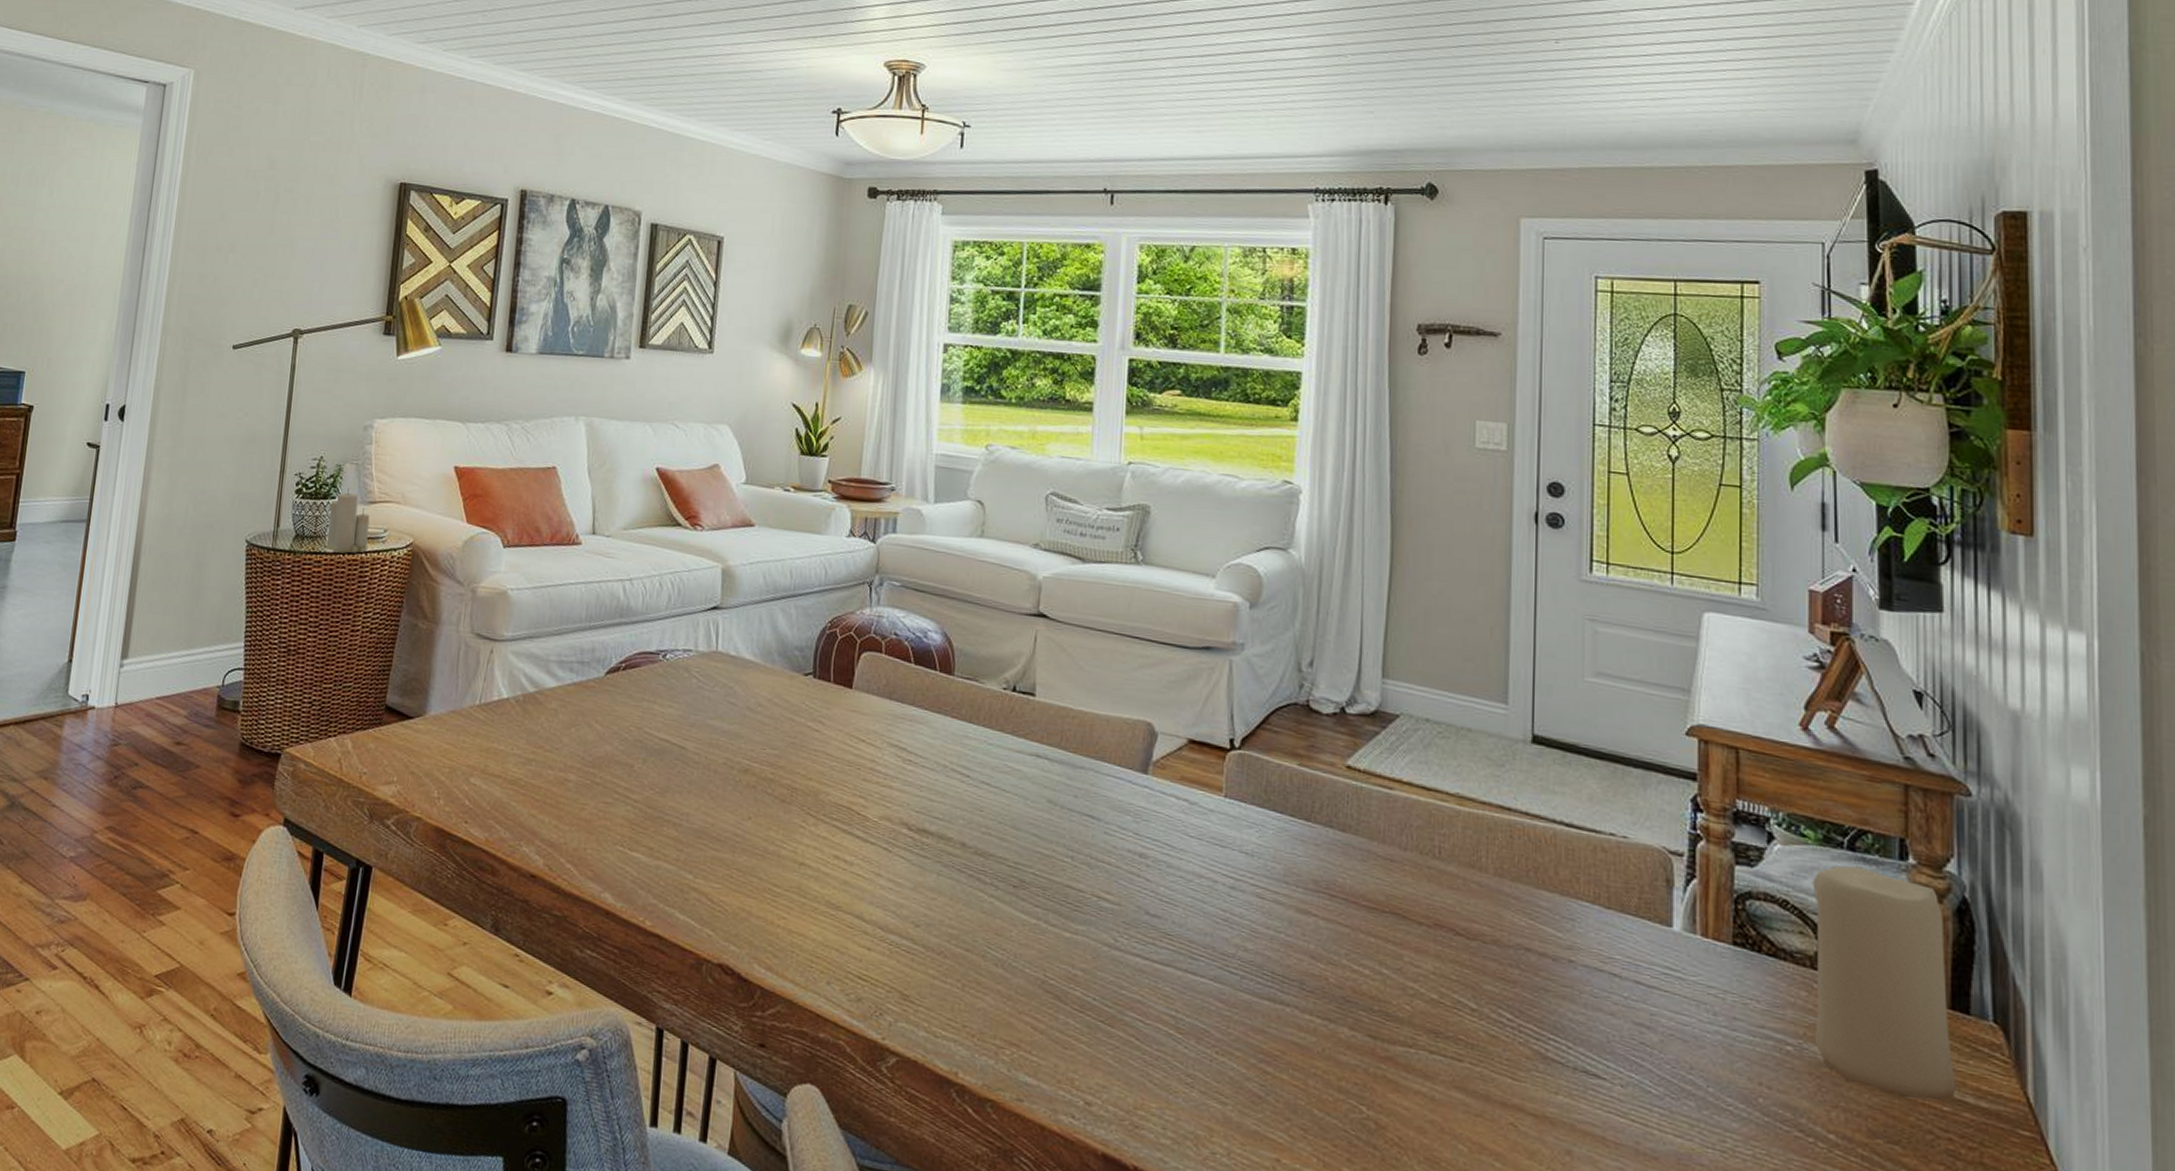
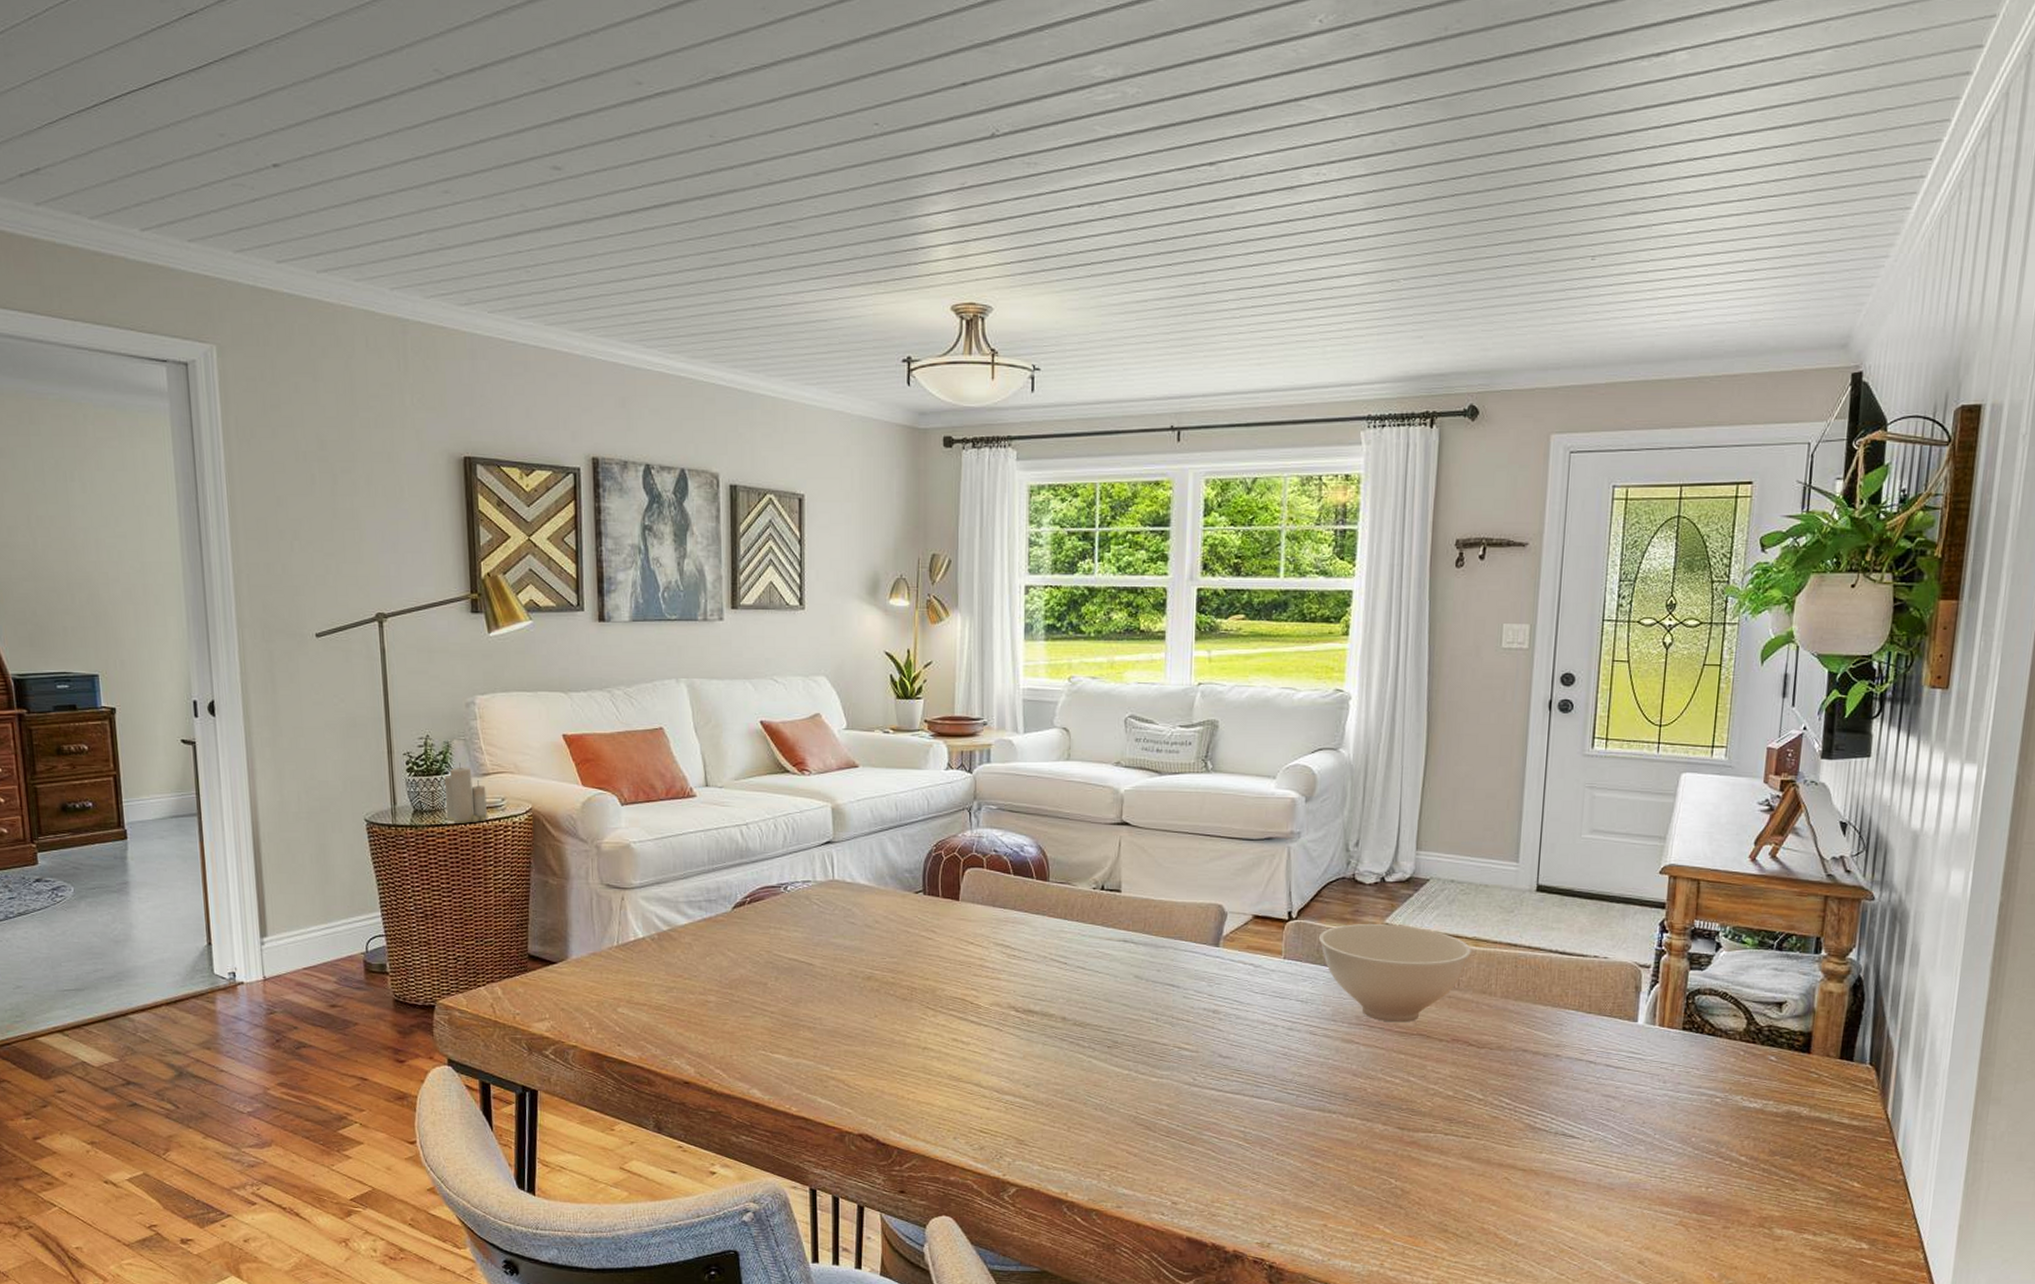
bowl: none [1266,761,1454,896] -> present [1318,924,1471,1023]
candle: present [1812,865,1956,1102] -> none [1737,962,1842,1125]

